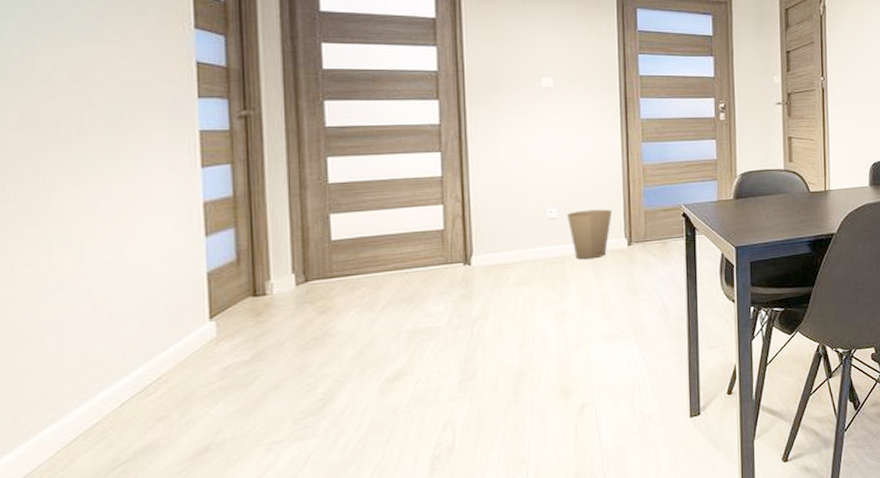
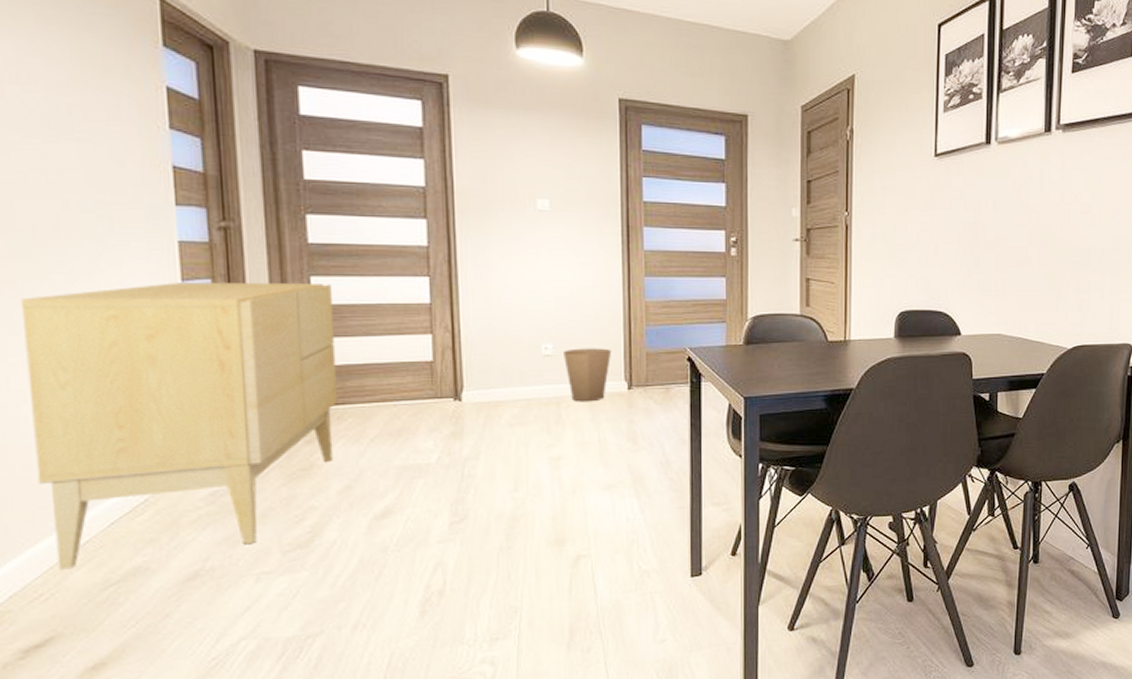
sideboard: none [40,163,352,454] -> present [20,282,338,570]

